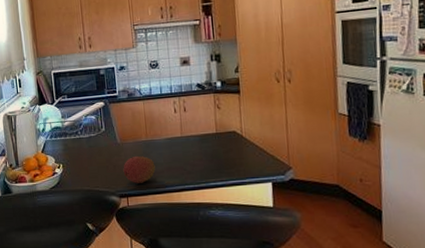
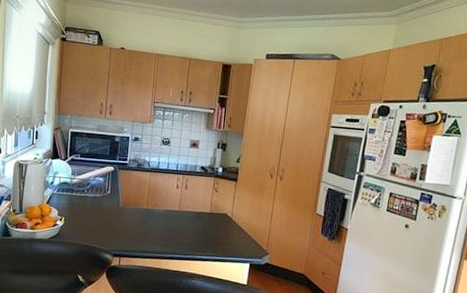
fruit: present [123,155,156,183] -> none [120,221,151,247]

